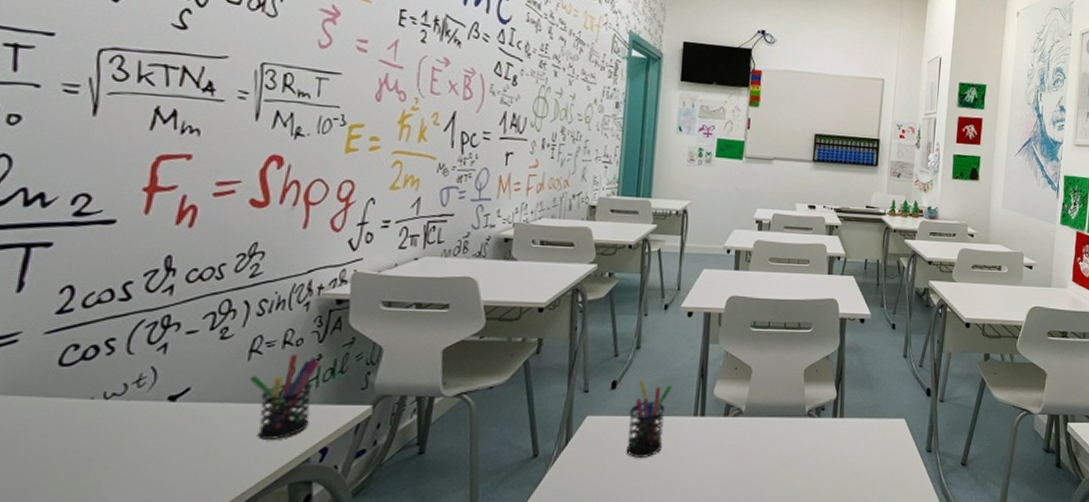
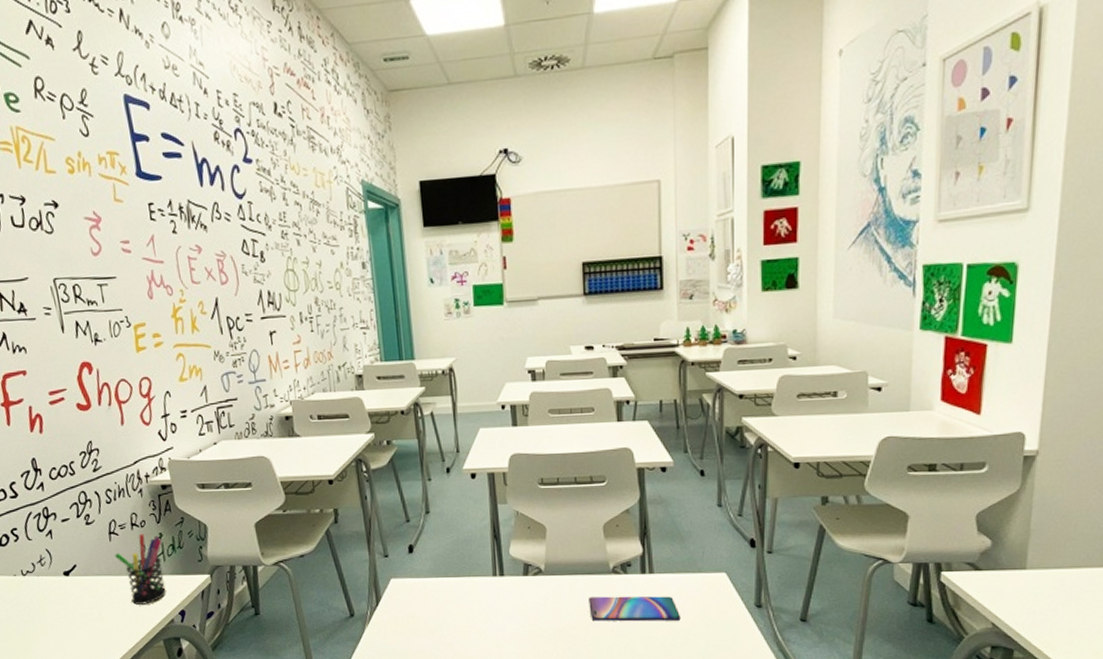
pen holder: present [626,380,672,458] -> none [430,544,467,616]
smartphone: none [782,439,863,465] -> present [589,596,680,622]

